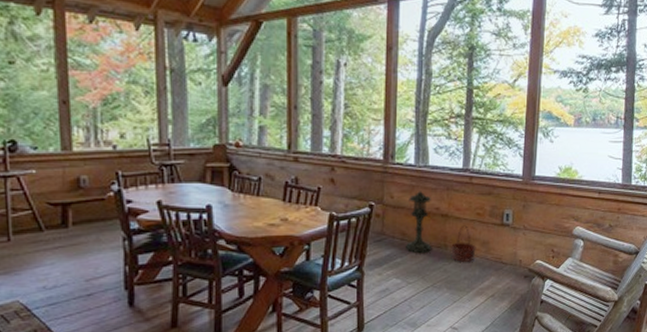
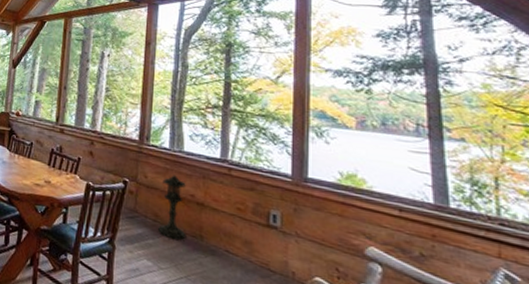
basket: present [450,225,476,262] -> none [206,218,237,260]

